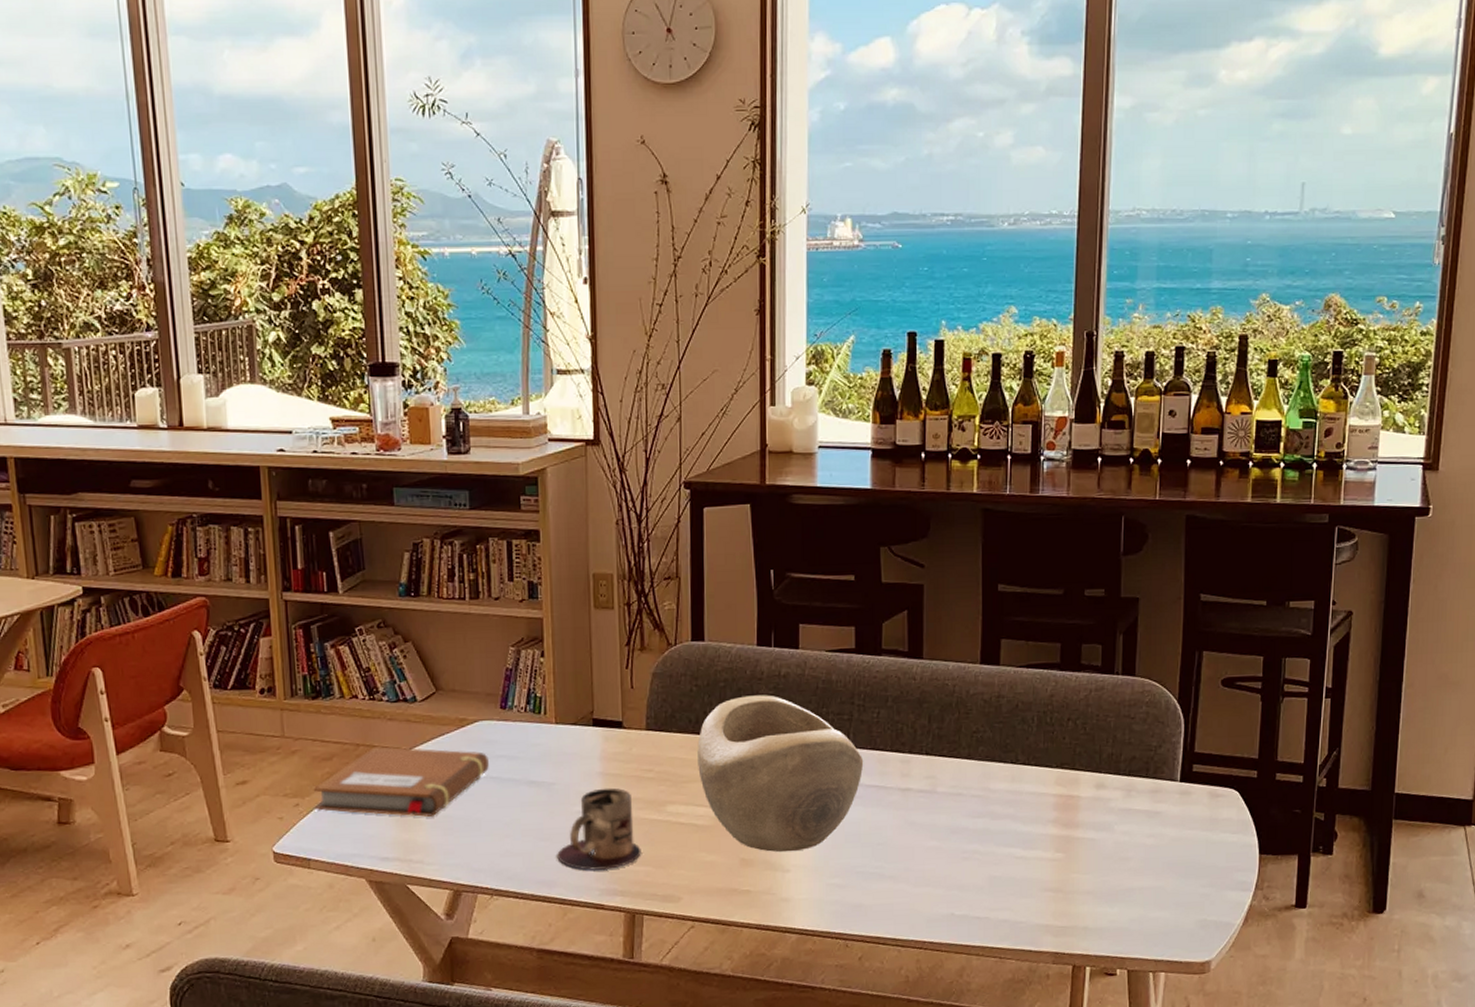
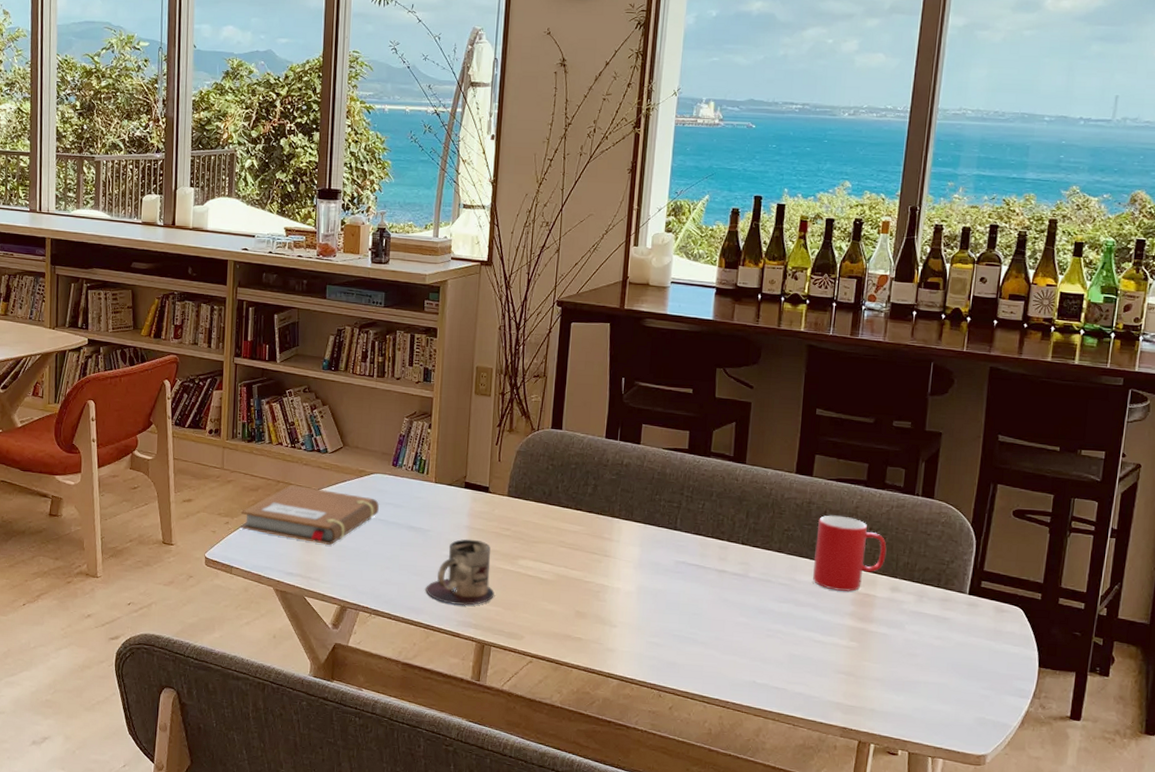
decorative bowl: present [697,695,864,853] -> none [547,478,688,611]
cup: none [1008,708,1088,796] -> present [813,515,887,592]

